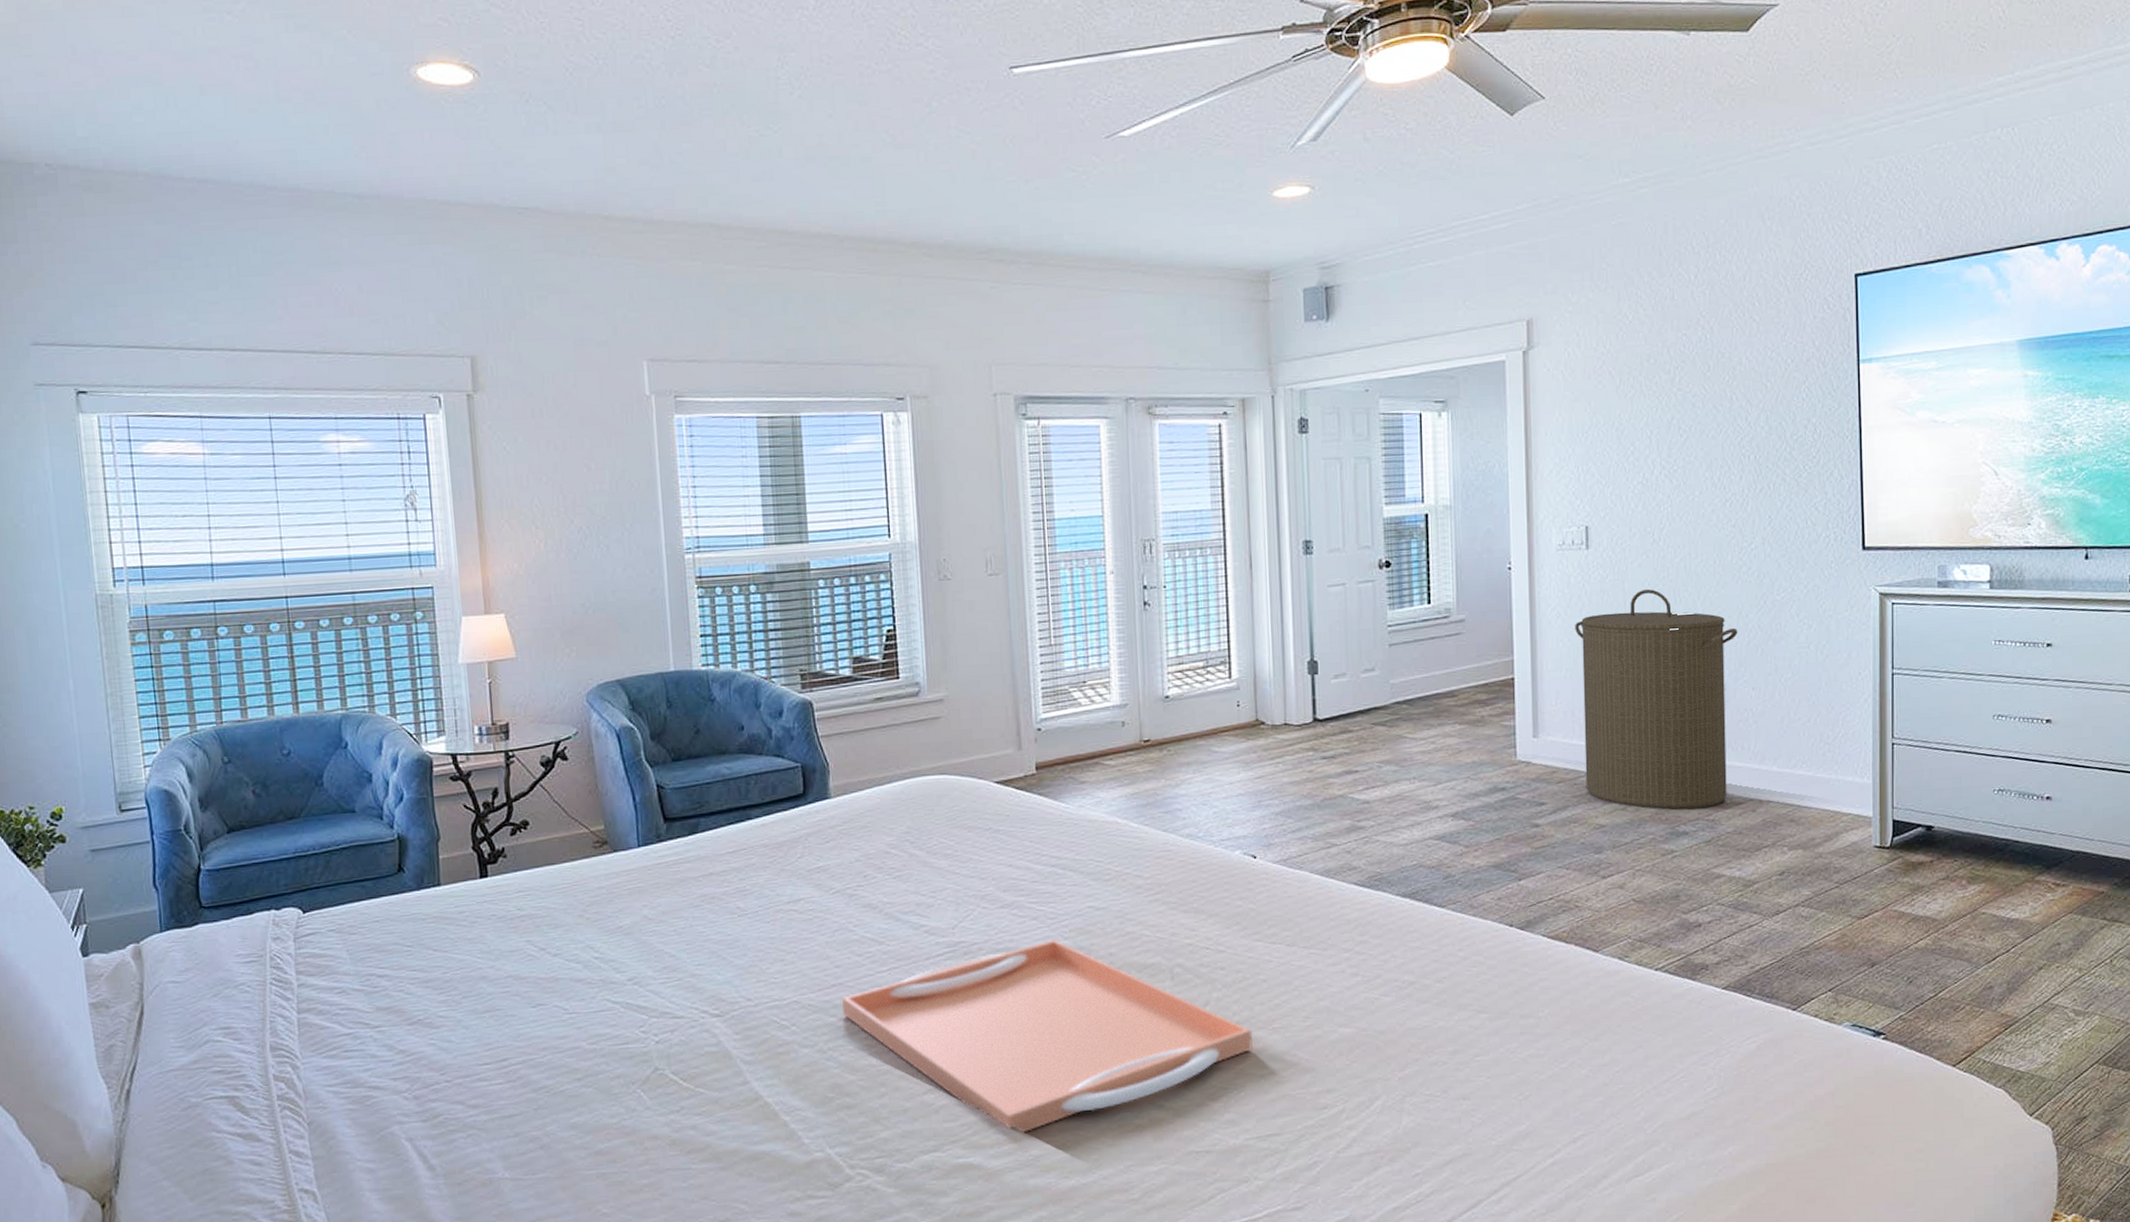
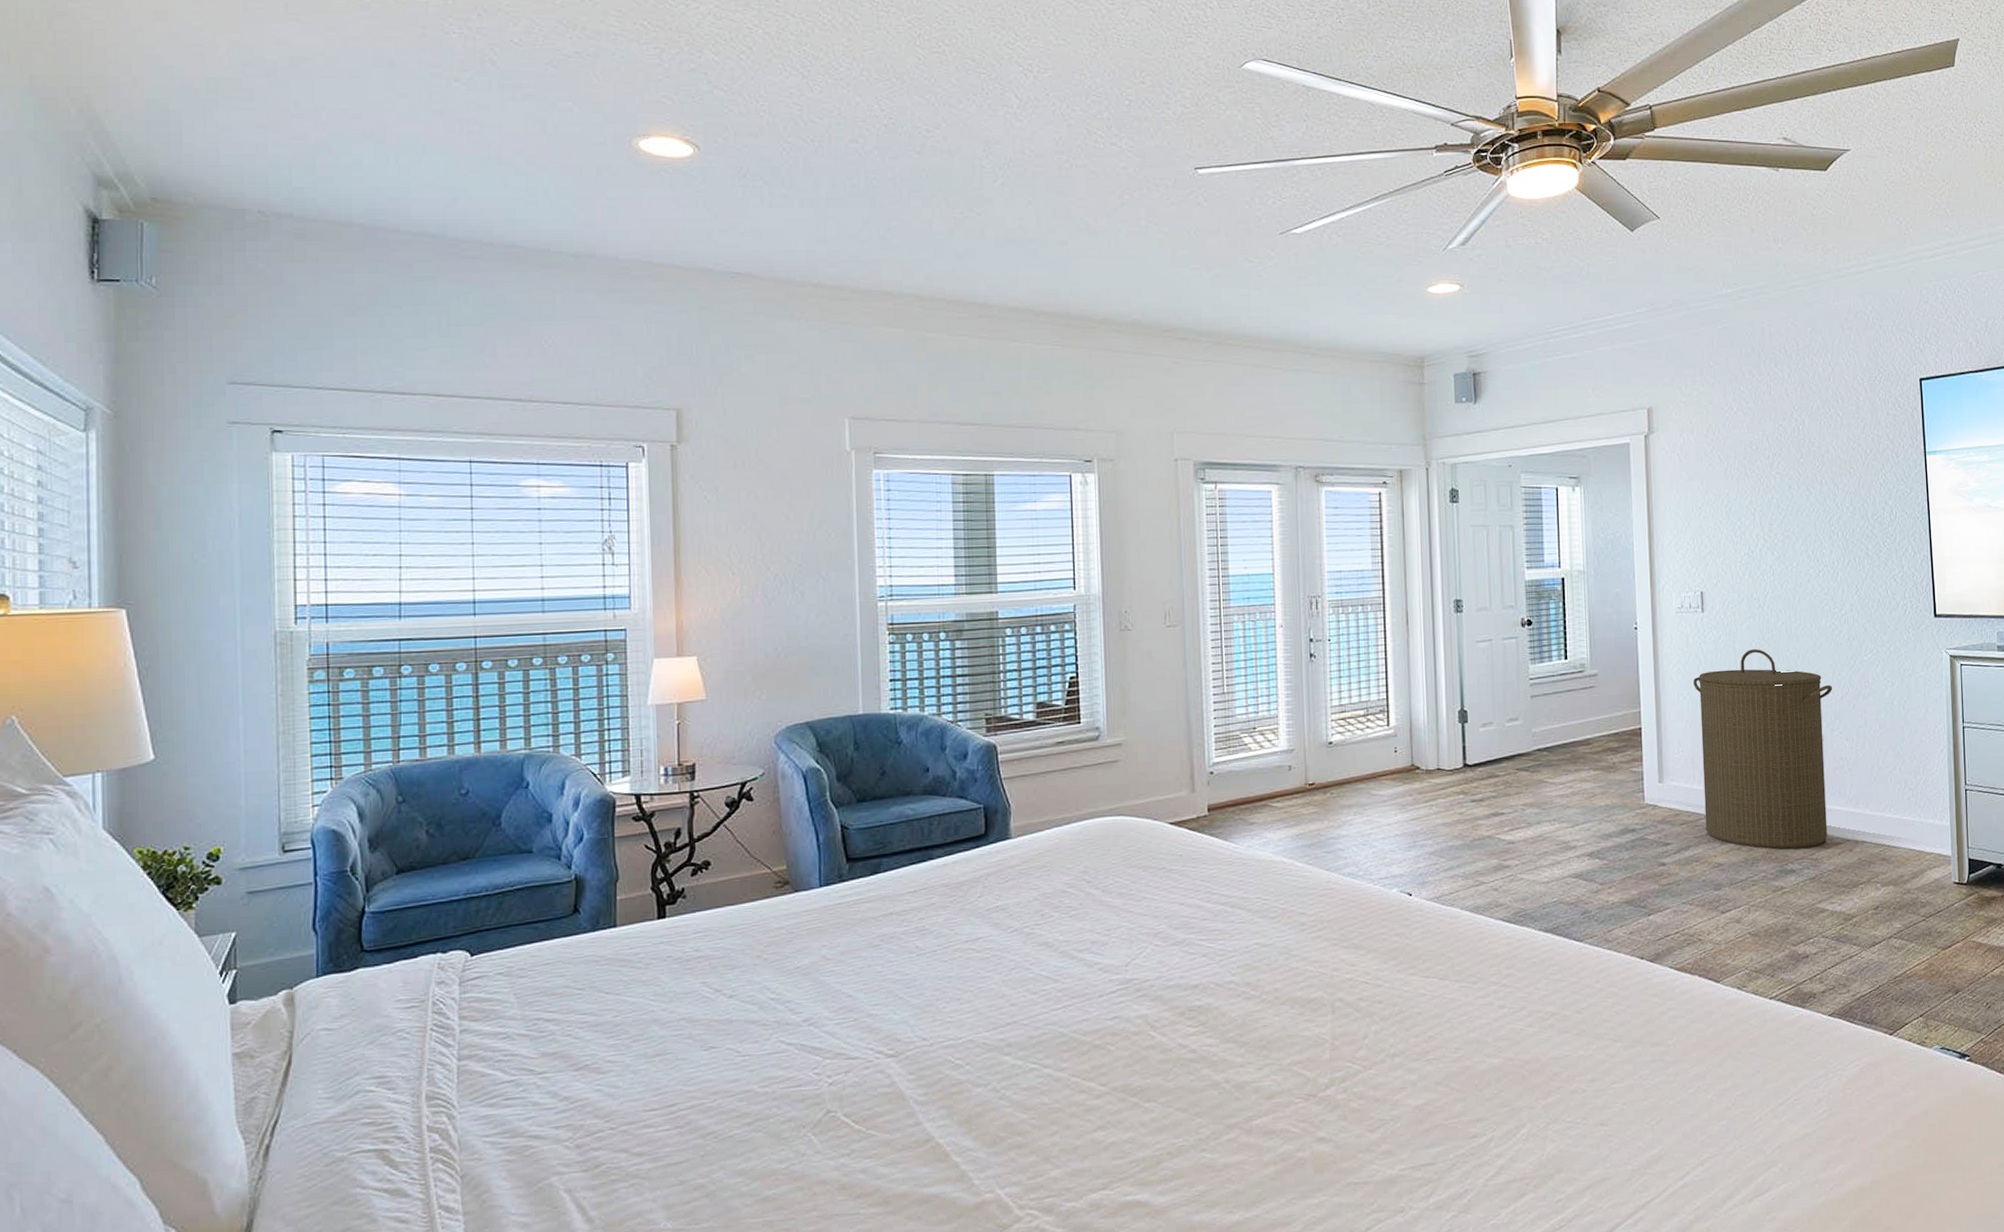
serving tray: present [842,940,1253,1132] -> none [1017,976,1408,1168]

